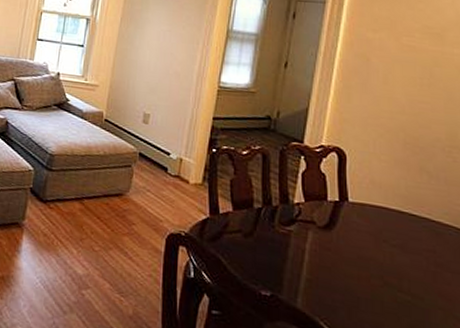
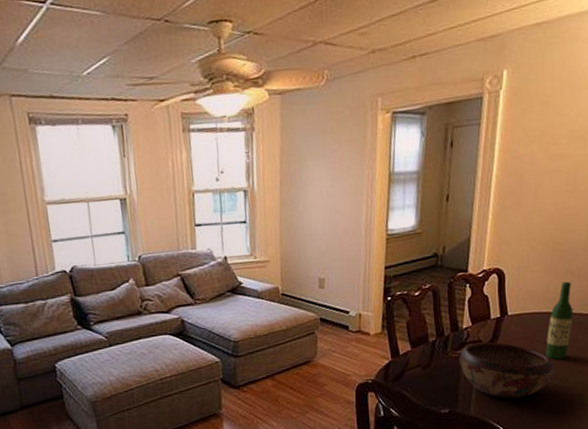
decorative bowl: none [287,222,405,306] -> present [459,342,554,399]
wine bottle: none [394,180,430,272] -> present [546,281,573,360]

